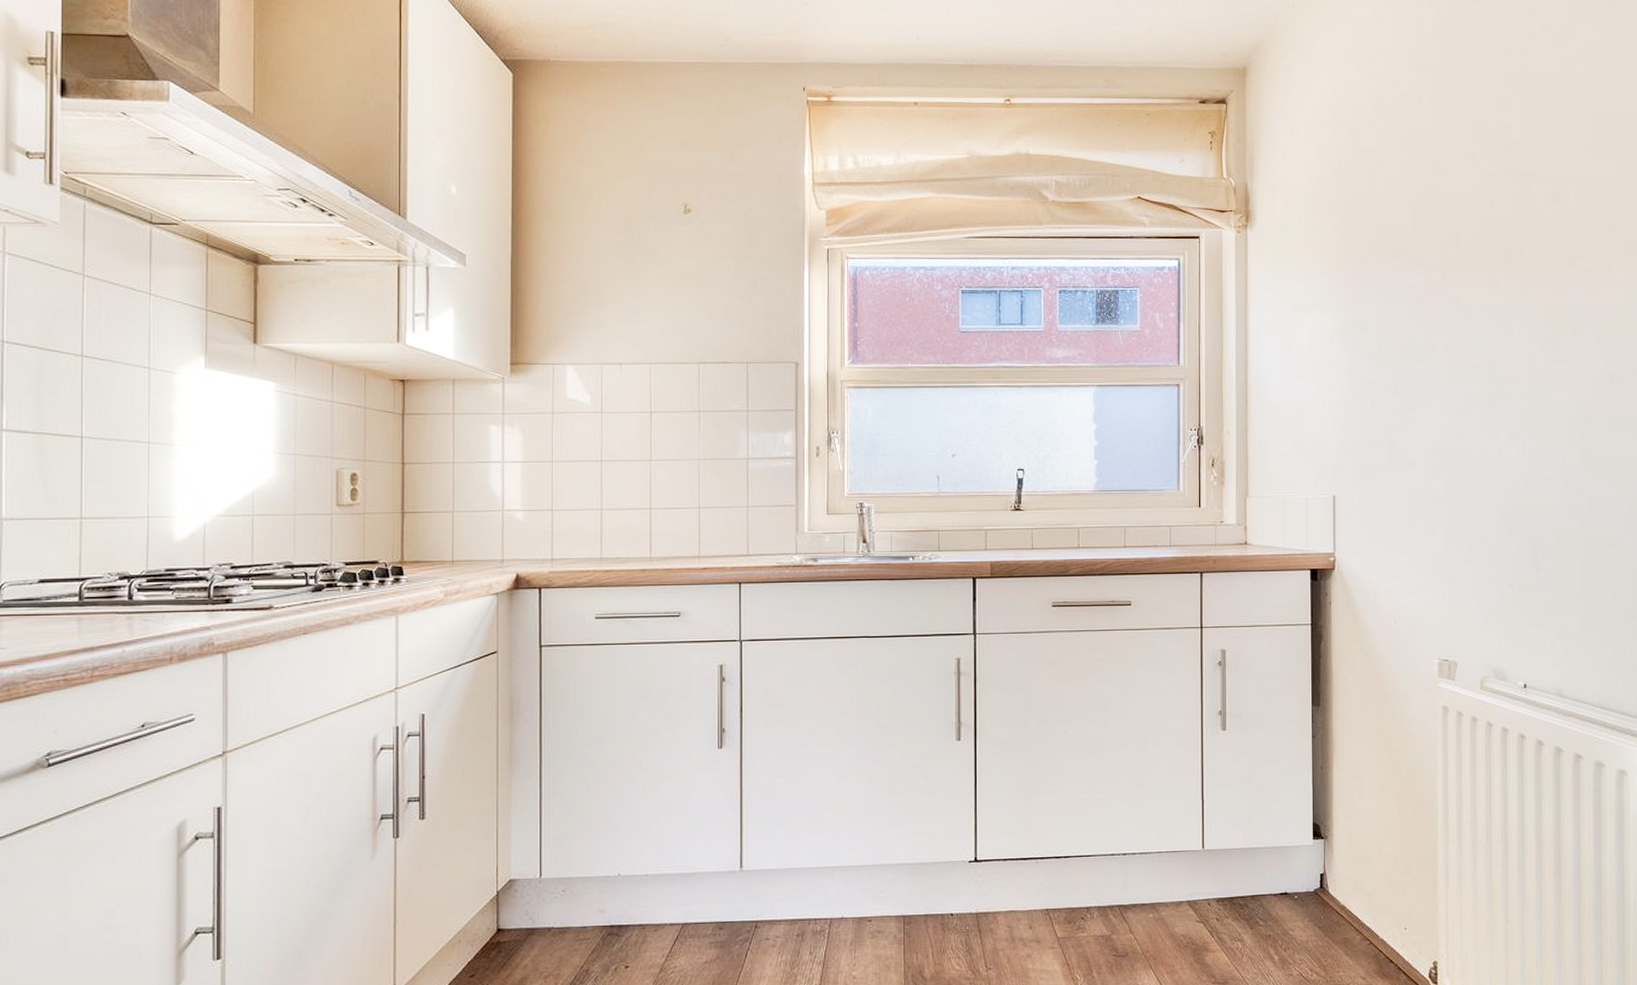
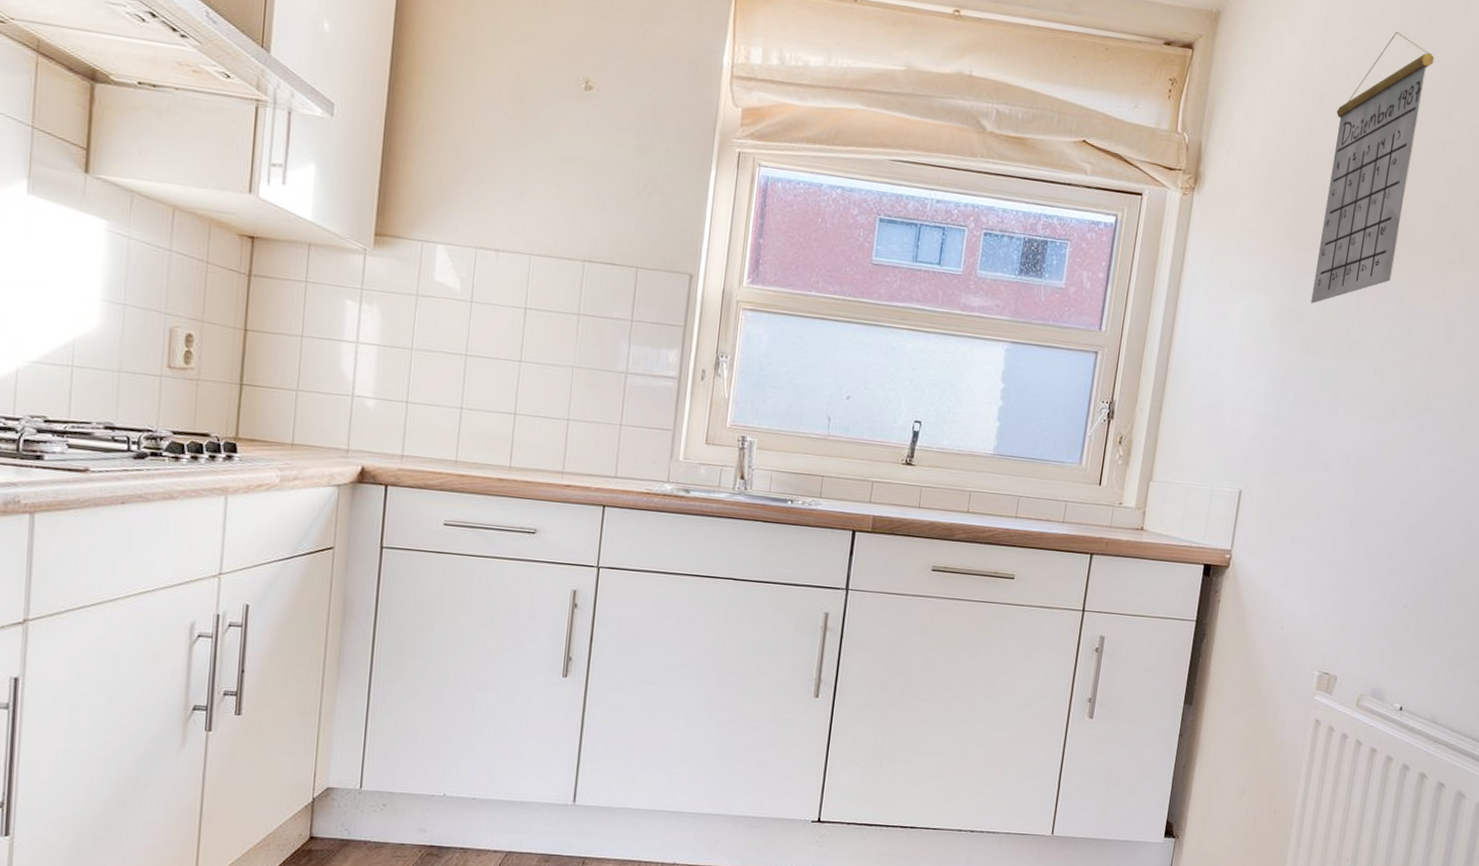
calendar: none [1367,62,1450,315] -> present [1310,31,1435,304]

